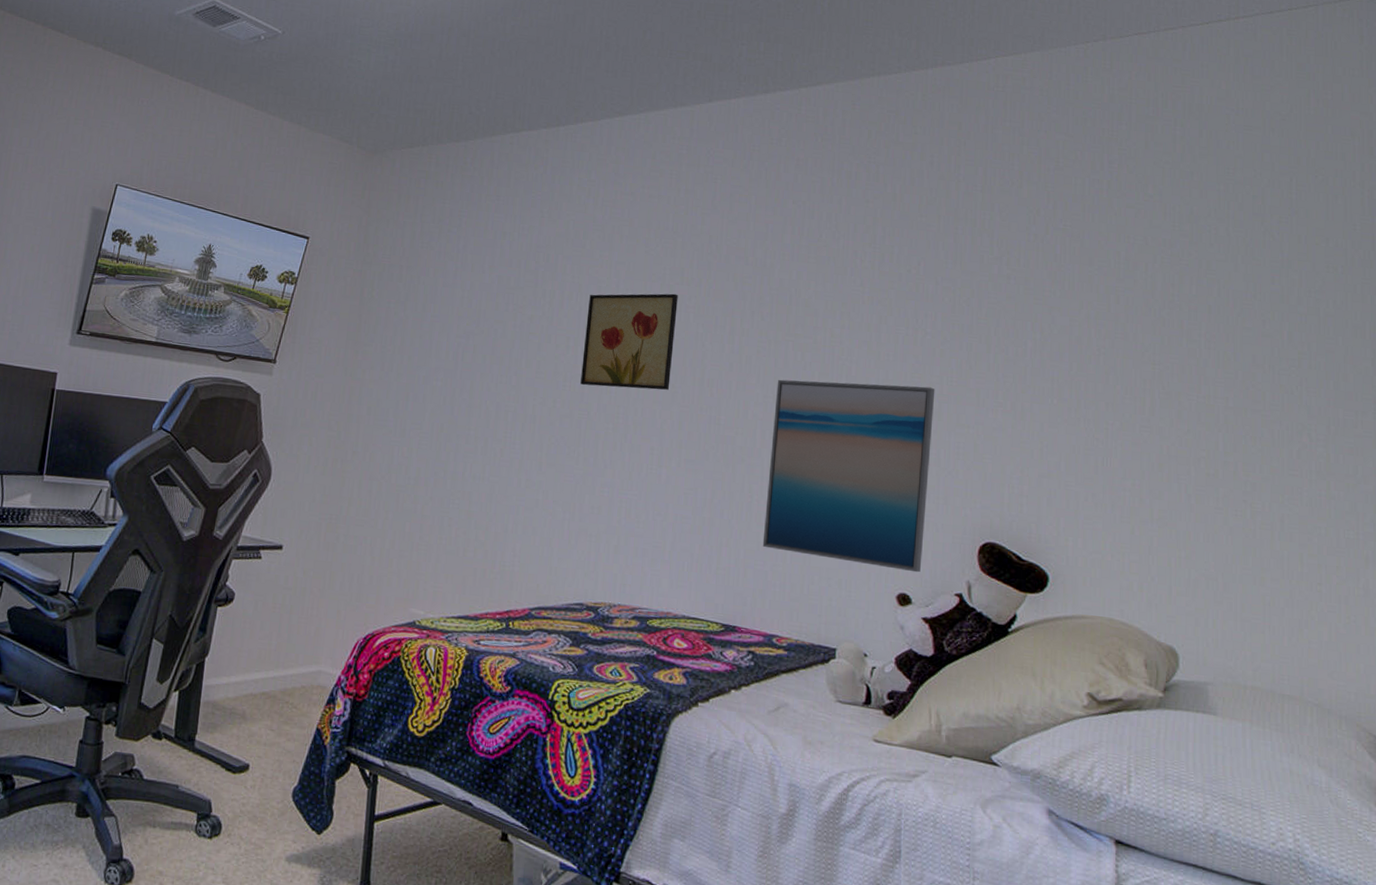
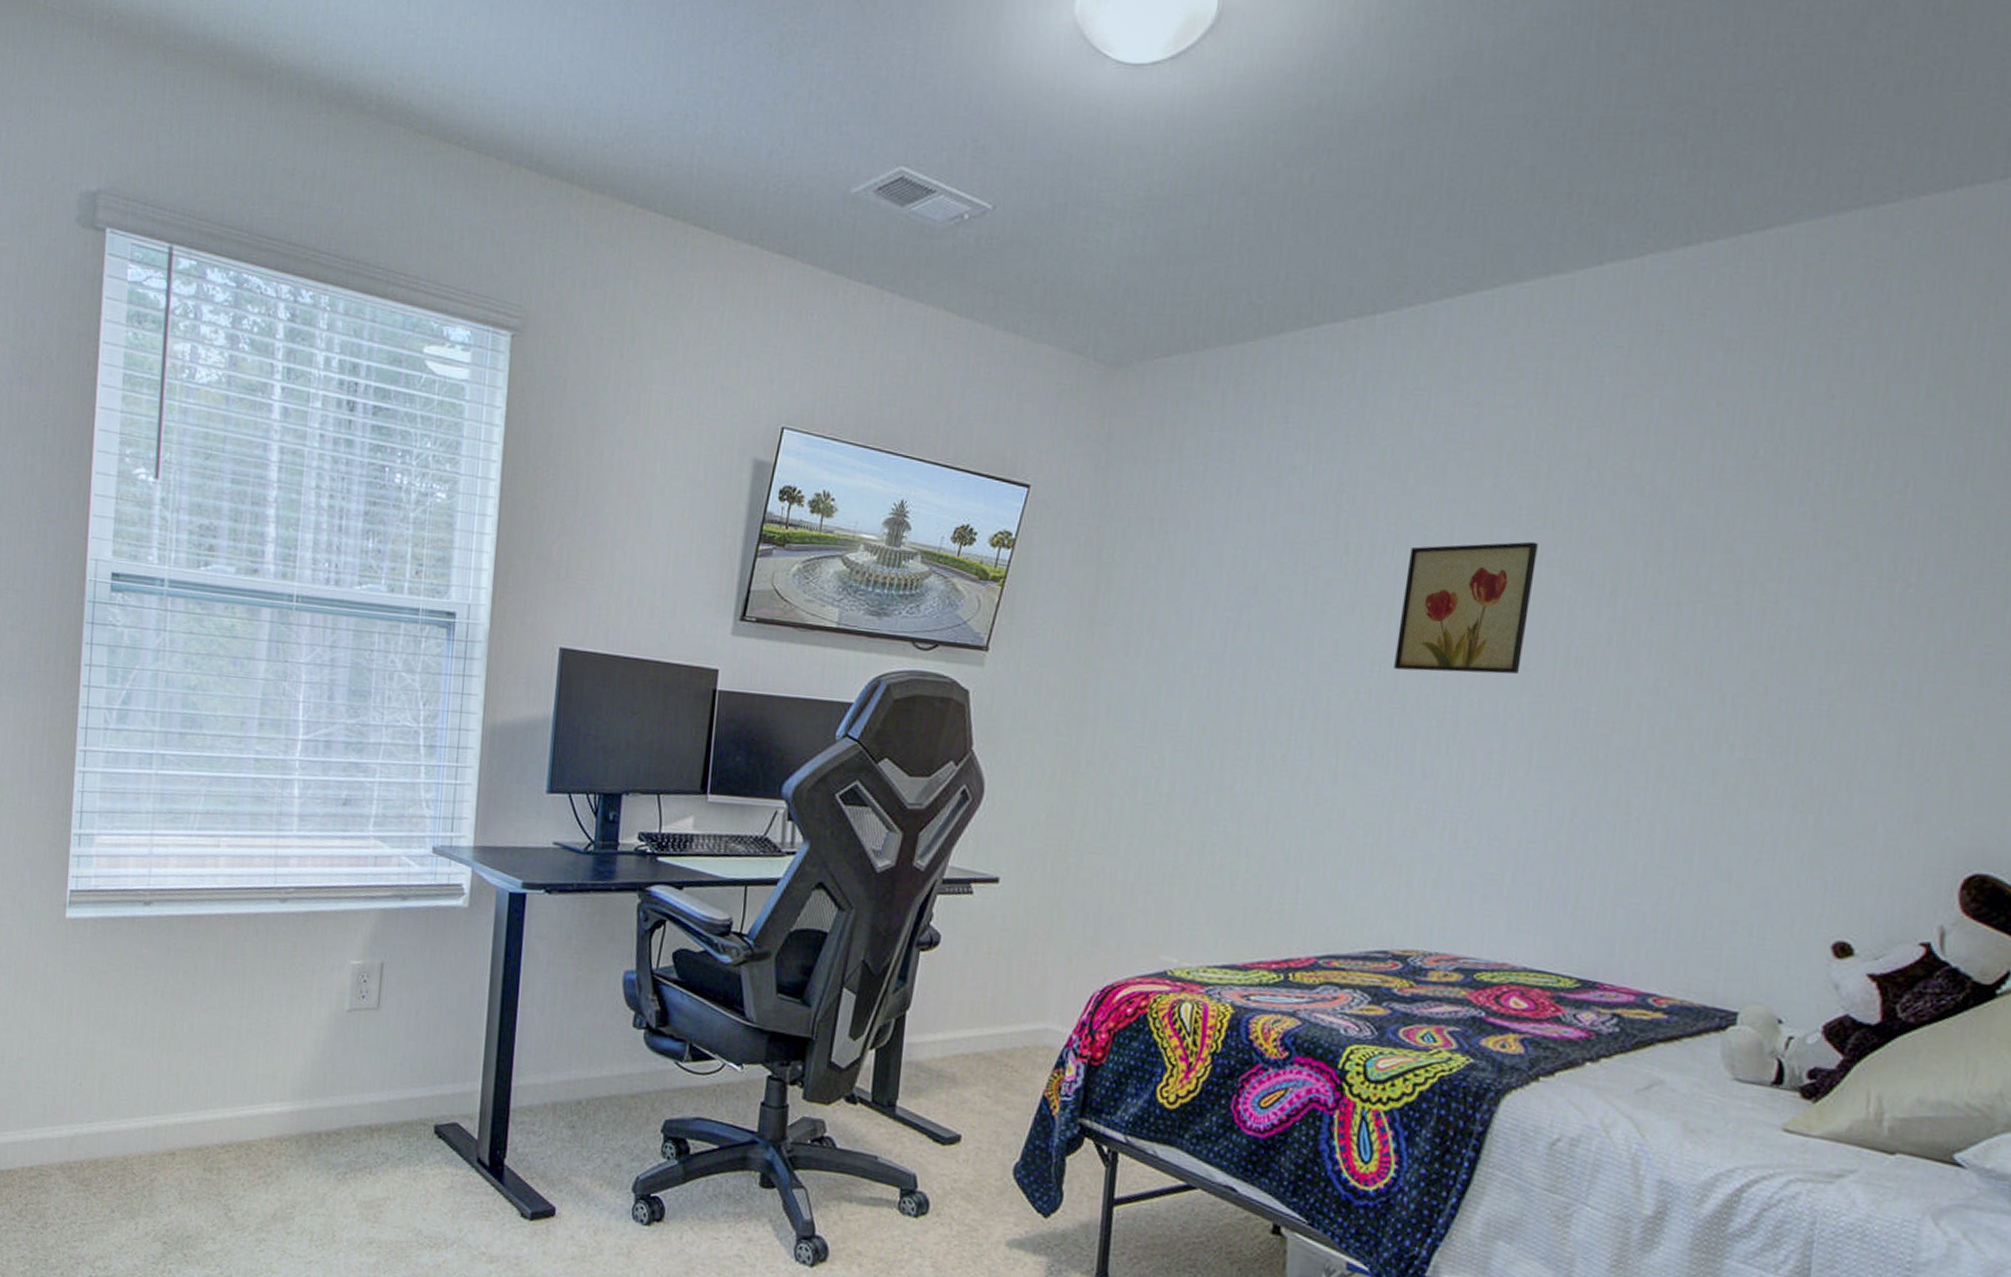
wall art: present [762,379,935,573] -> none [1641,655,1916,915]

